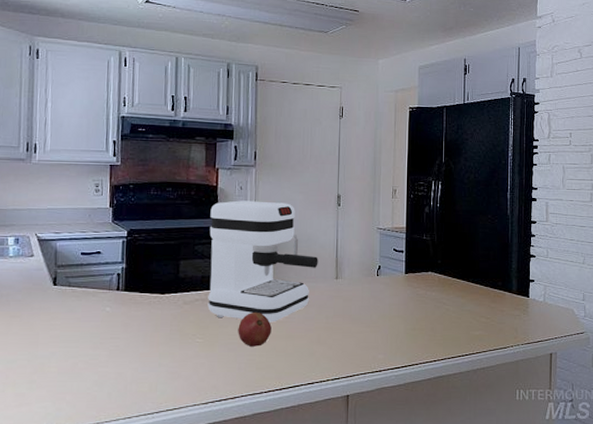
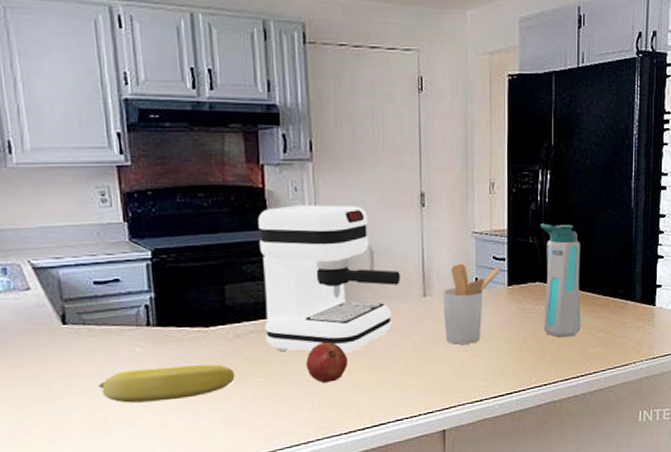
banana: none [73,325,181,353] -> present [98,364,235,403]
utensil holder: none [351,252,399,321] -> present [442,263,500,345]
water bottle: none [432,224,466,320] -> present [540,223,581,338]

